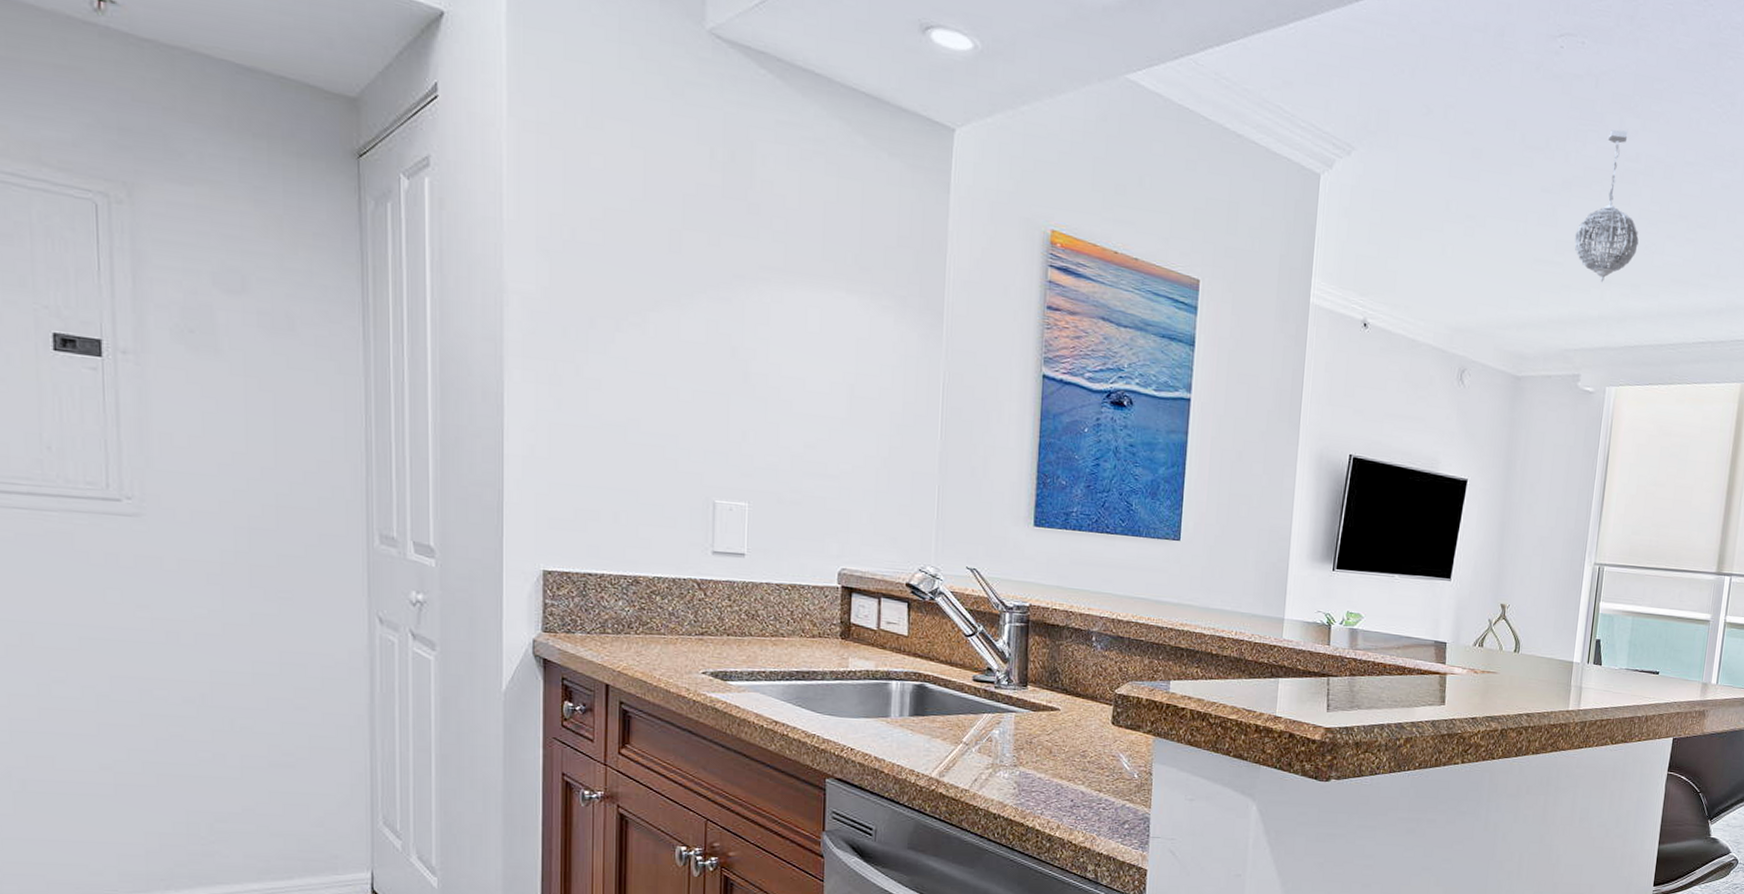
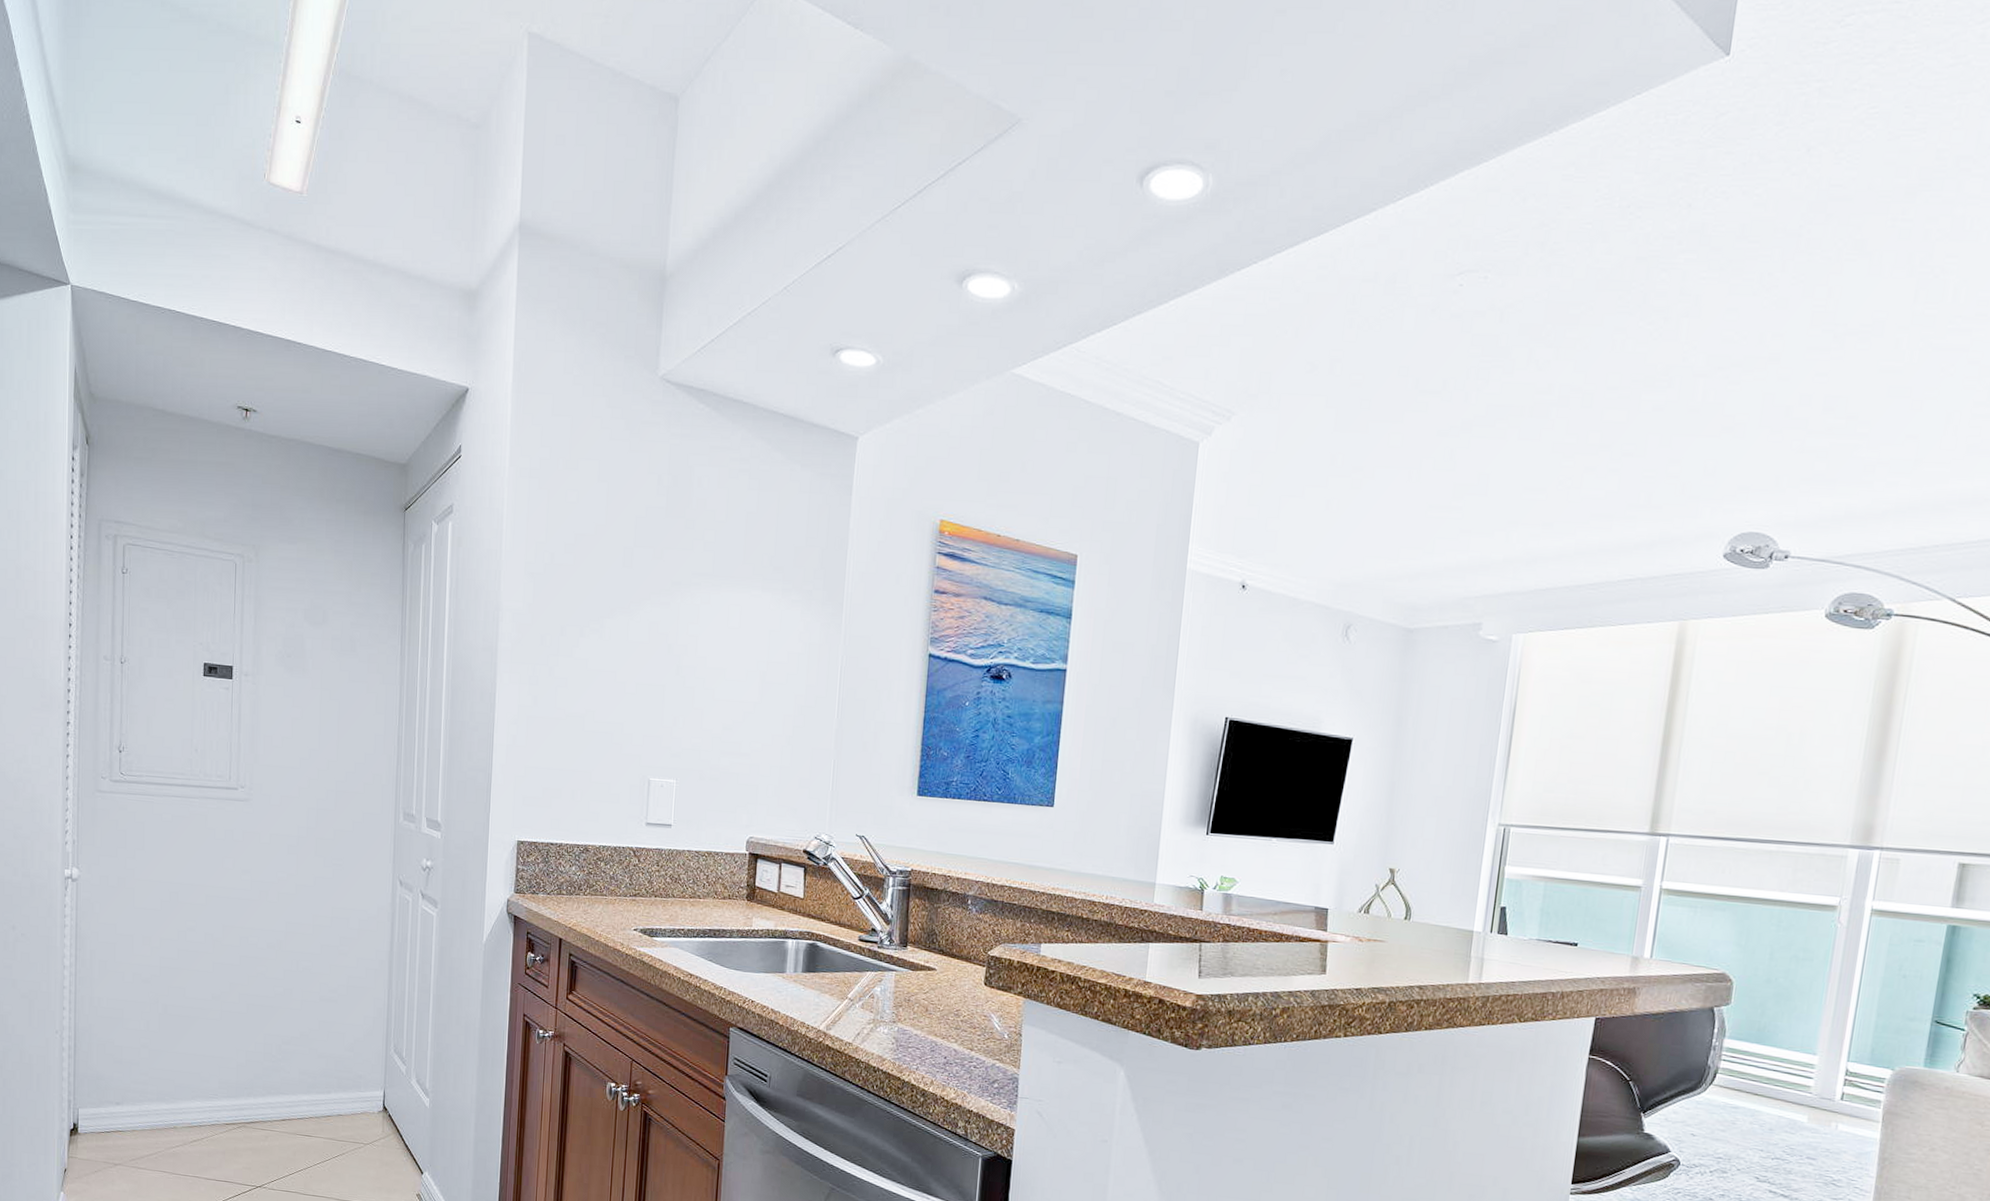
pendant light: present [1574,129,1639,283] -> none [1475,362,1551,525]

